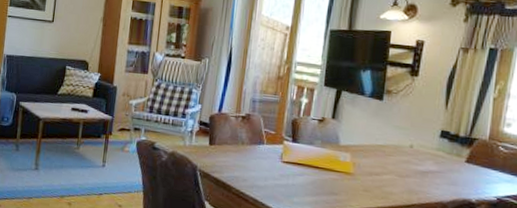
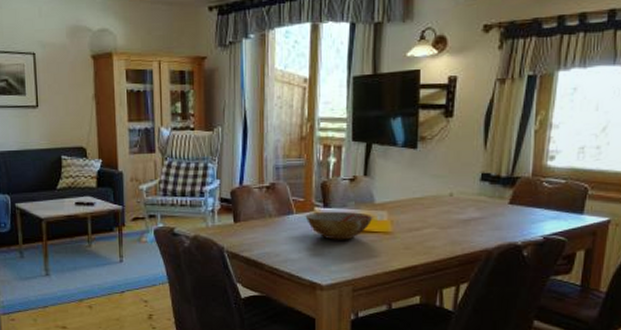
bowl: none [274,145,337,175] -> present [305,211,373,240]

